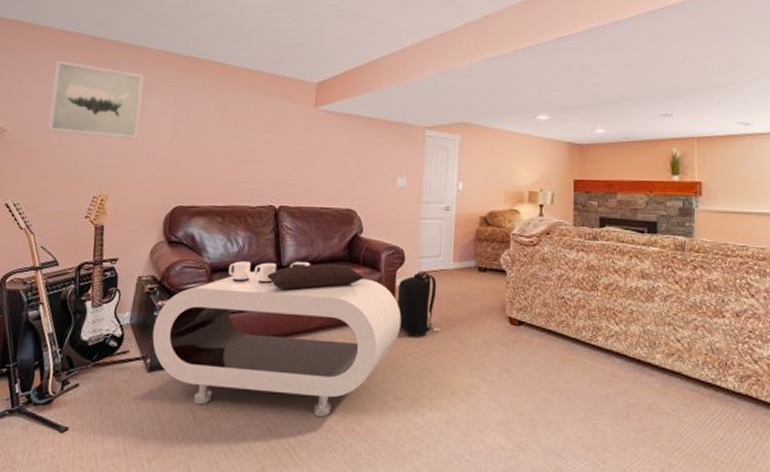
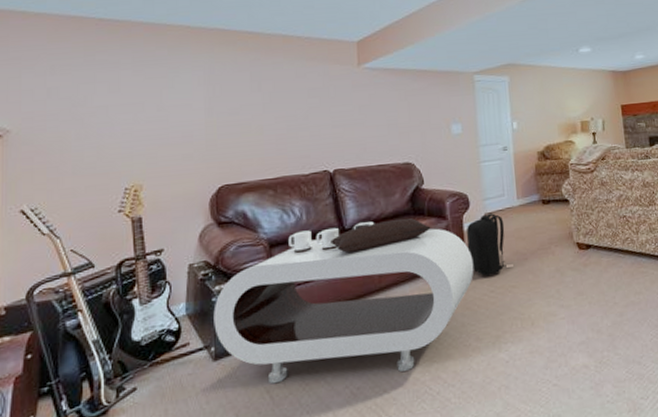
wall art: present [48,60,144,139] -> none [59,48,168,127]

